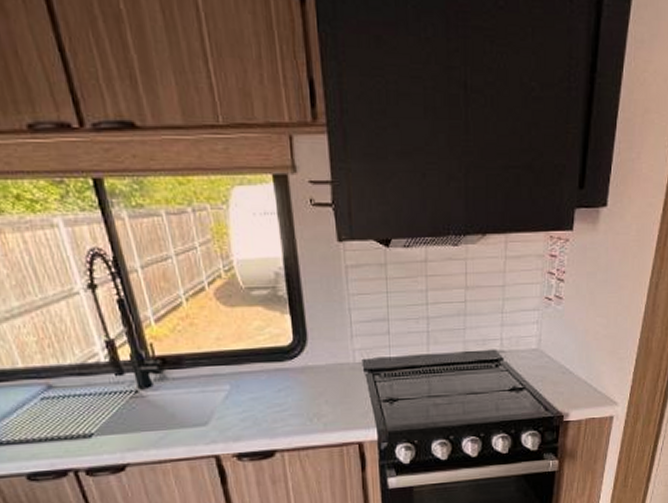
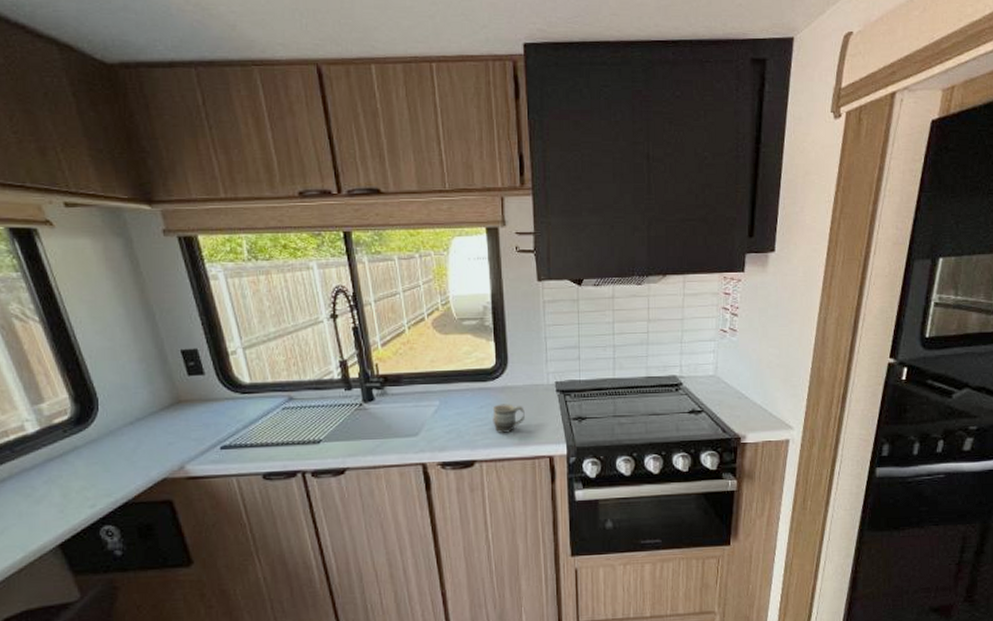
mug: none [292,386,329,419] -> present [492,404,525,433]

